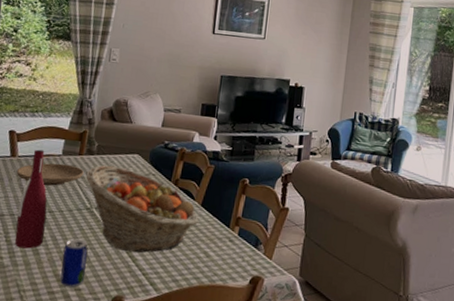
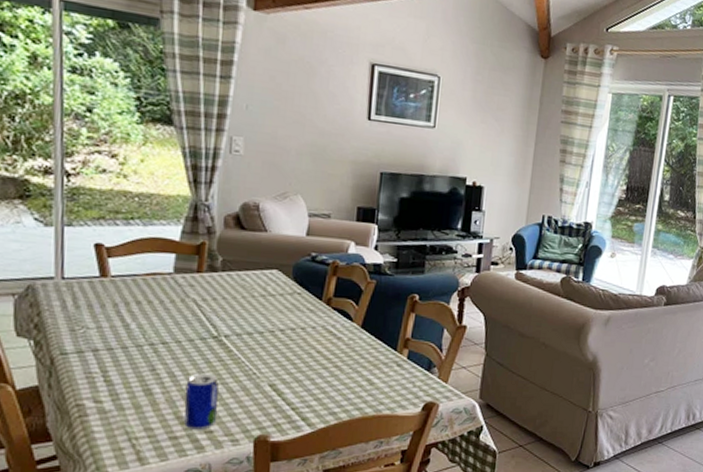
wine bottle: present [15,149,48,249] -> none [116,266,159,389]
plate: present [16,163,84,186] -> none [110,283,206,312]
fruit basket: present [85,165,198,253] -> none [208,283,358,386]

